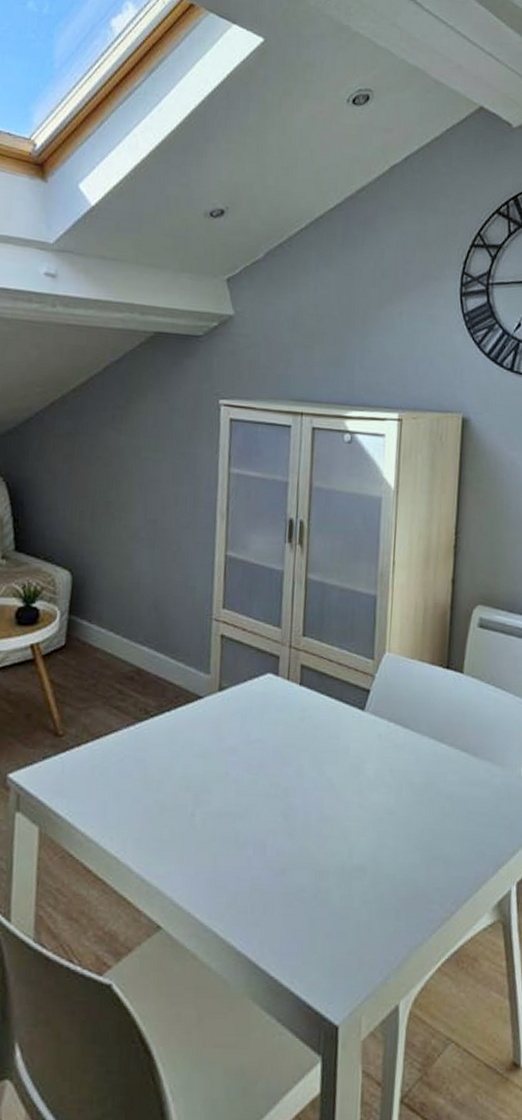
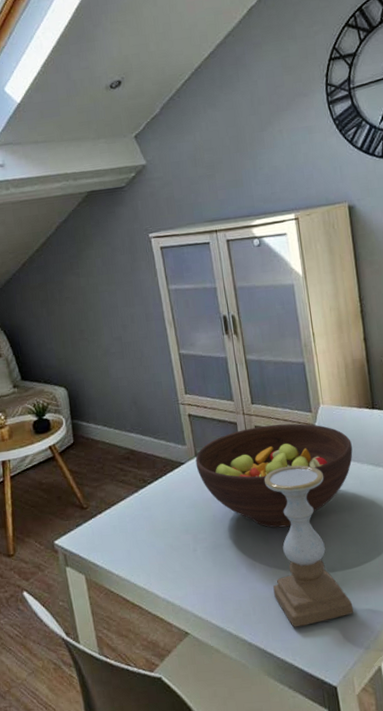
fruit bowl: none [217,666,415,803] -> present [195,423,353,528]
candle holder: none [282,723,379,939] -> present [263,465,354,627]

